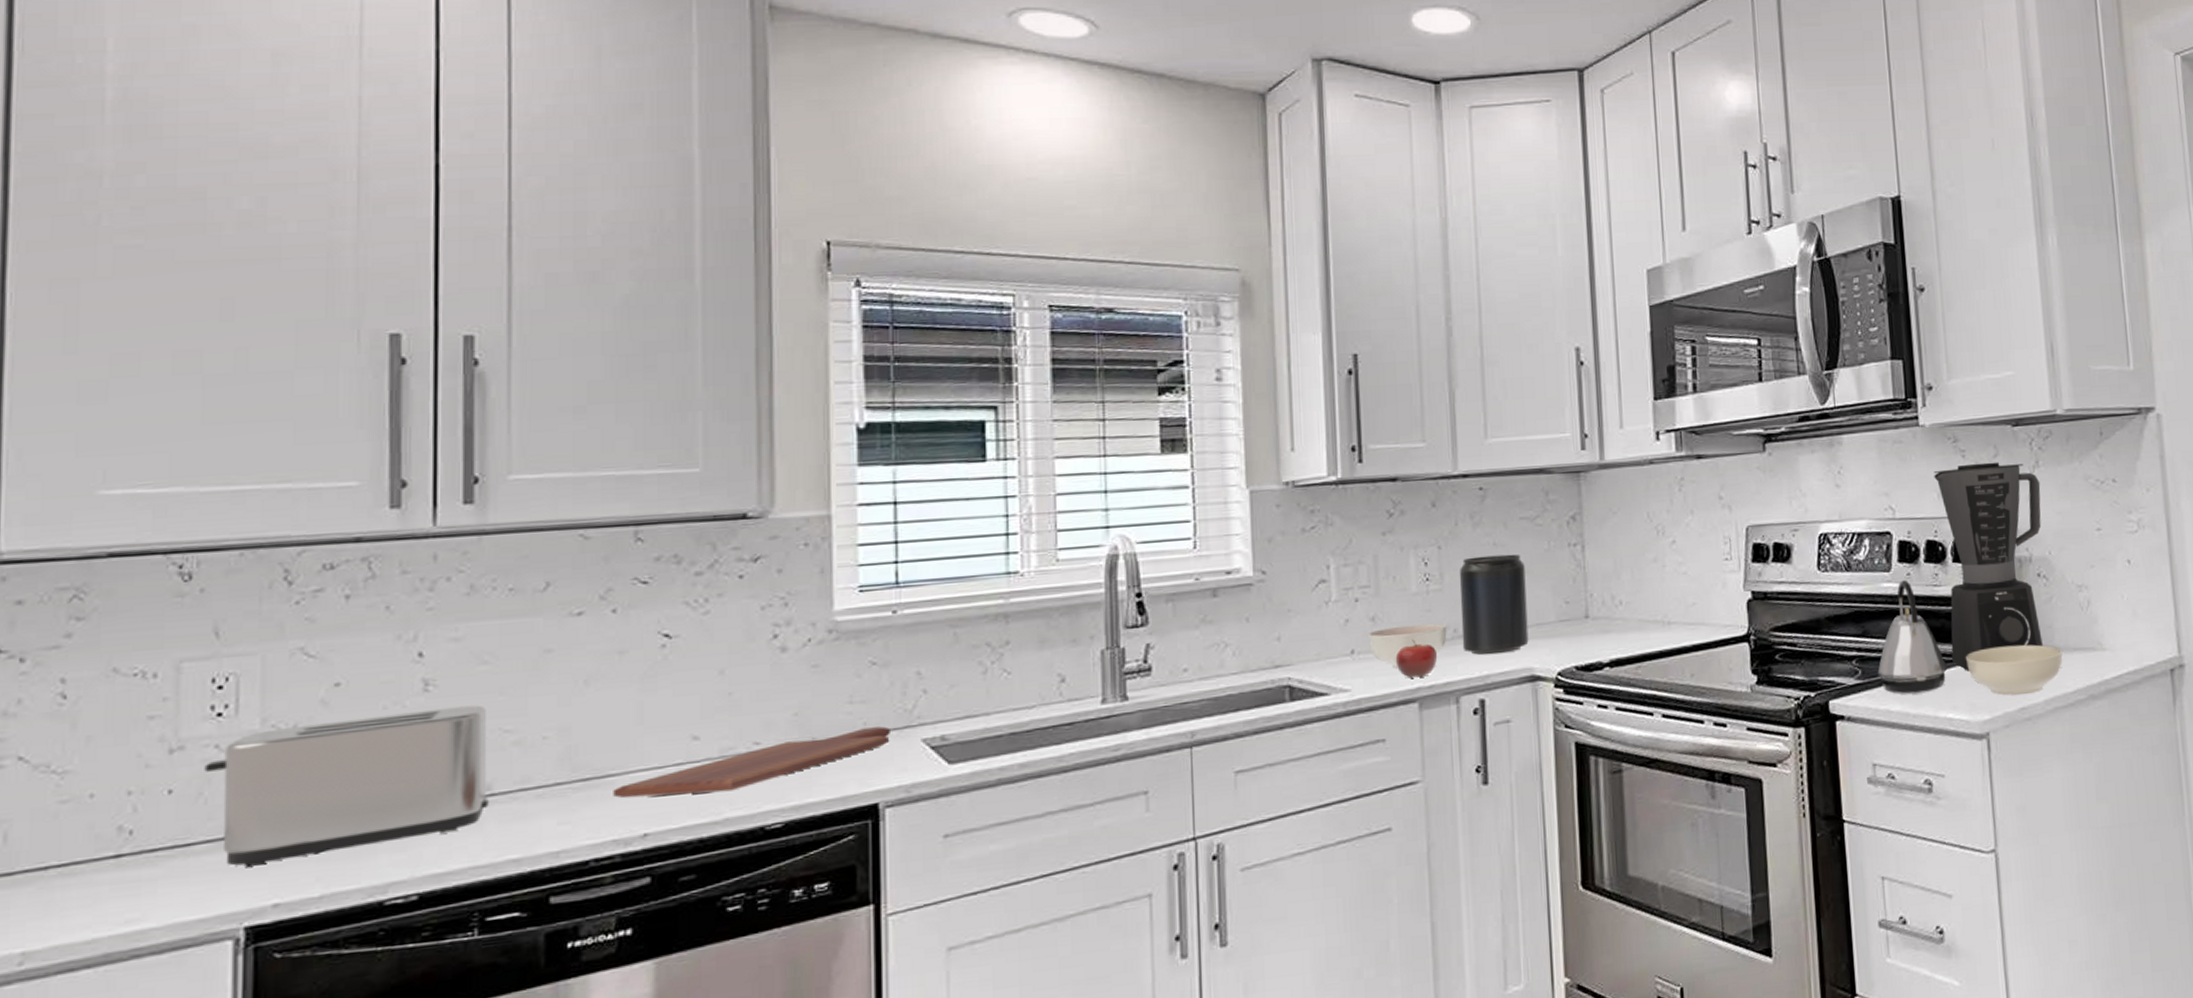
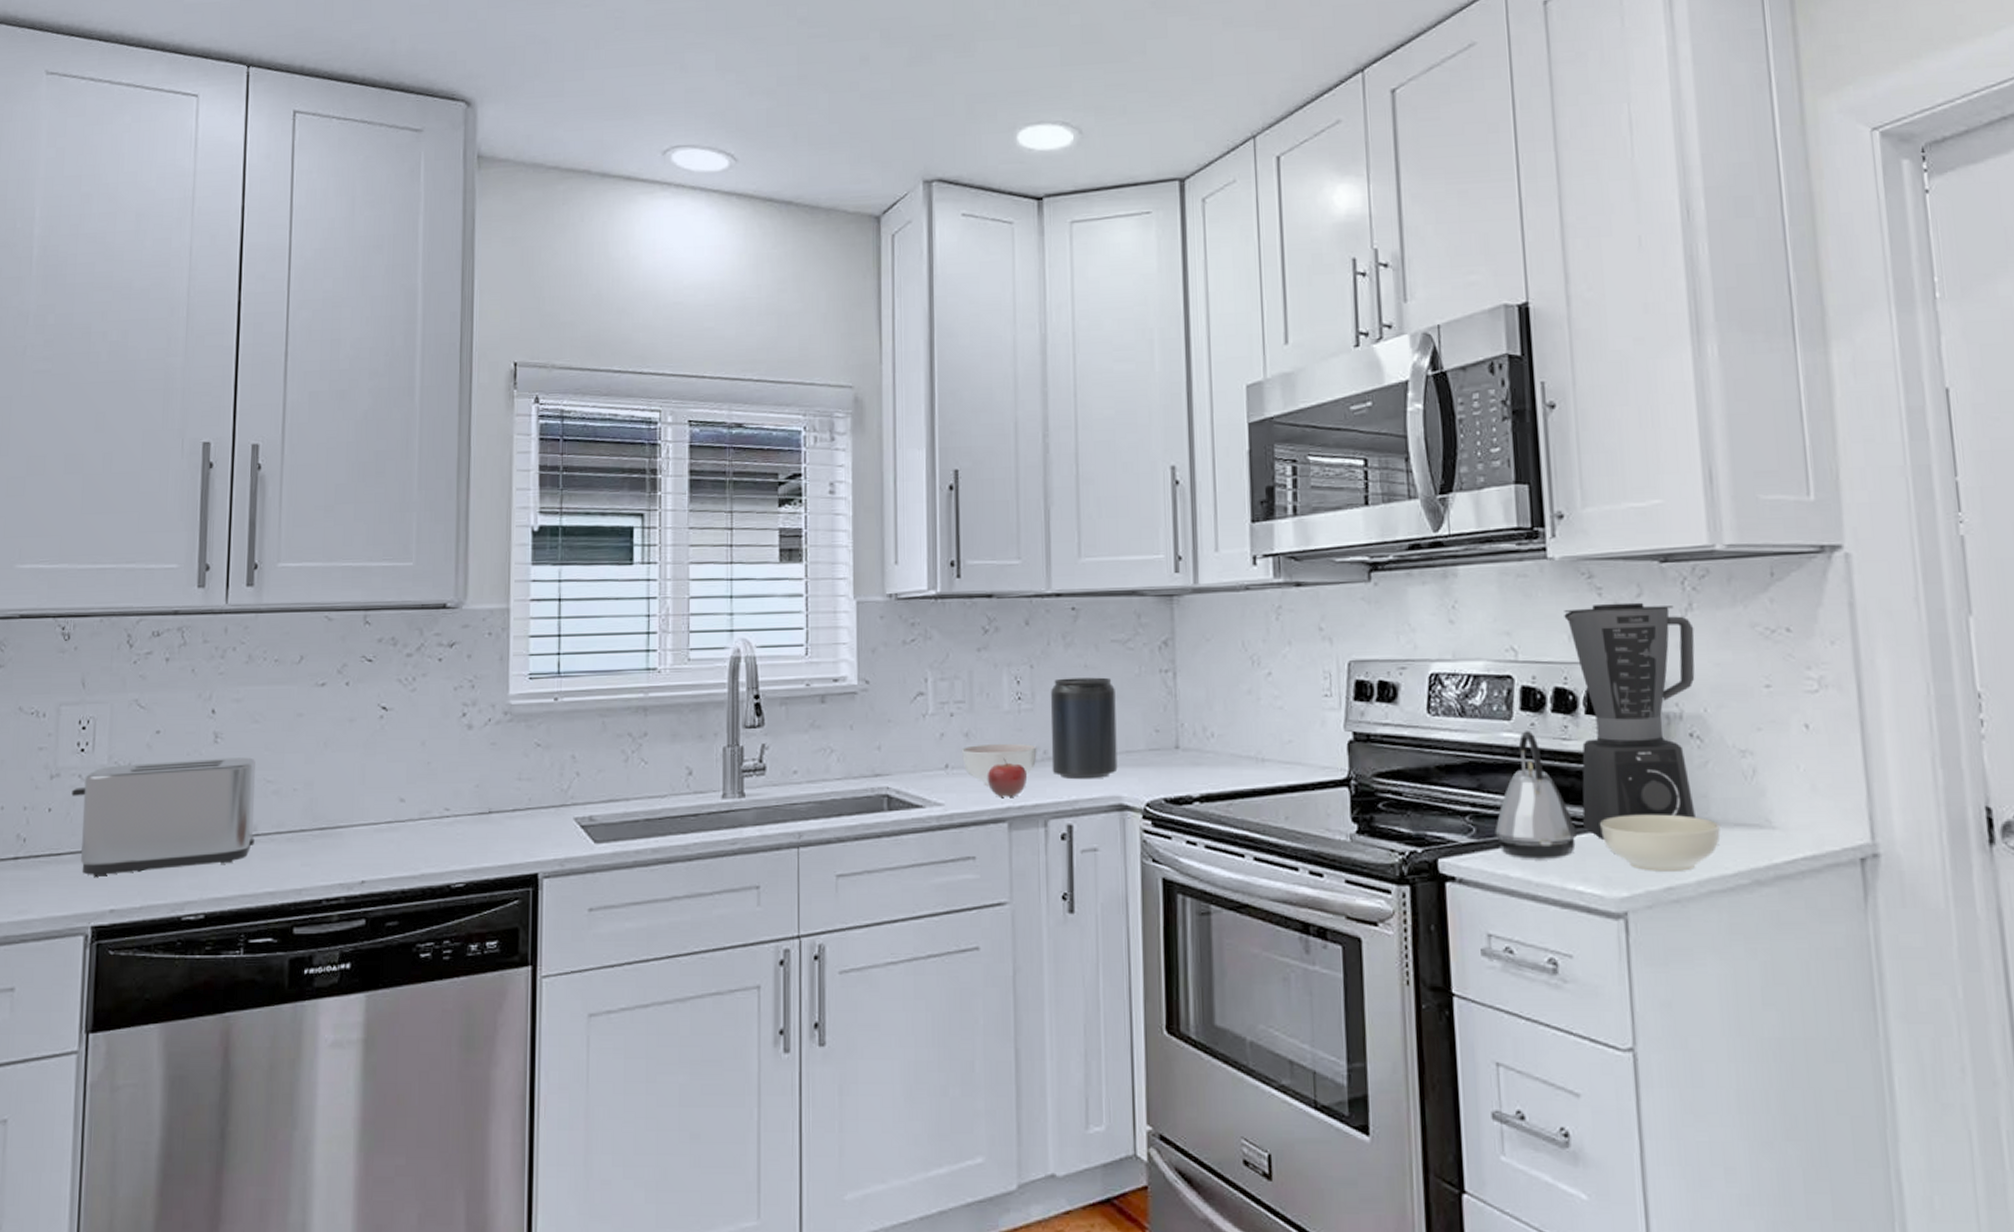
cutting board: present [613,726,890,799] -> none [341,803,549,850]

